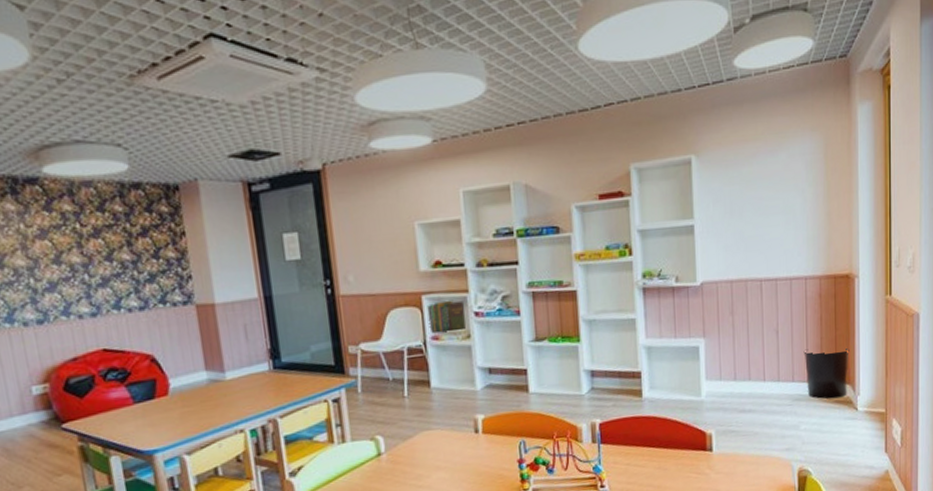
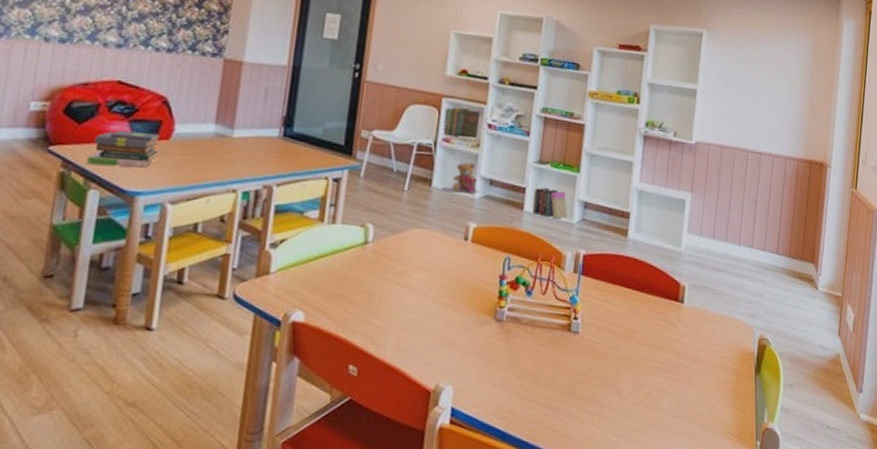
books: none [99,392,163,433] -> present [87,131,160,168]
teddy bear: none [443,355,481,388] -> present [443,162,481,194]
books: none [535,364,575,394] -> present [532,187,568,219]
waste bin: present [805,348,849,399] -> none [776,225,817,275]

